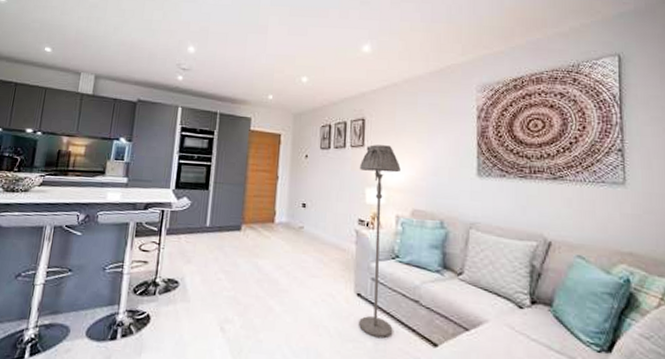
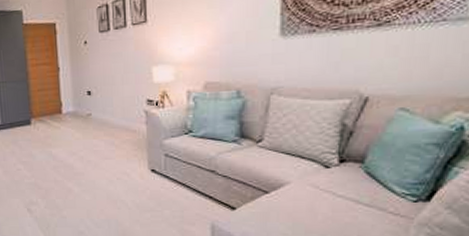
floor lamp: present [359,144,401,338] -> none [143,17,190,205]

